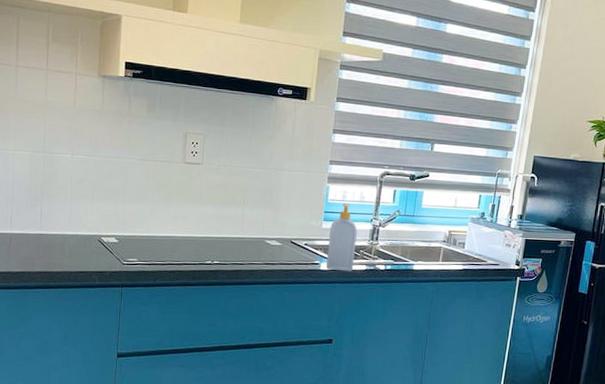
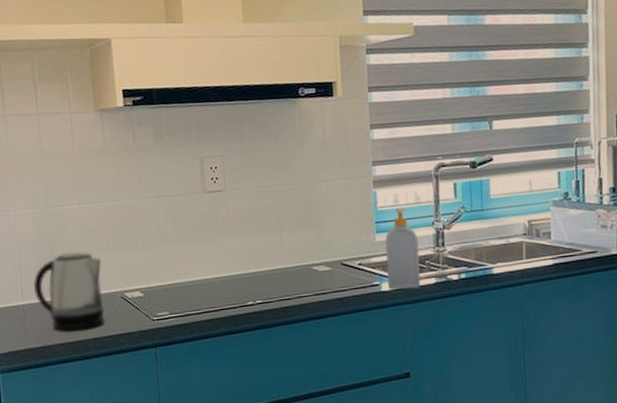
kettle: none [22,194,86,263] -> present [34,251,105,331]

